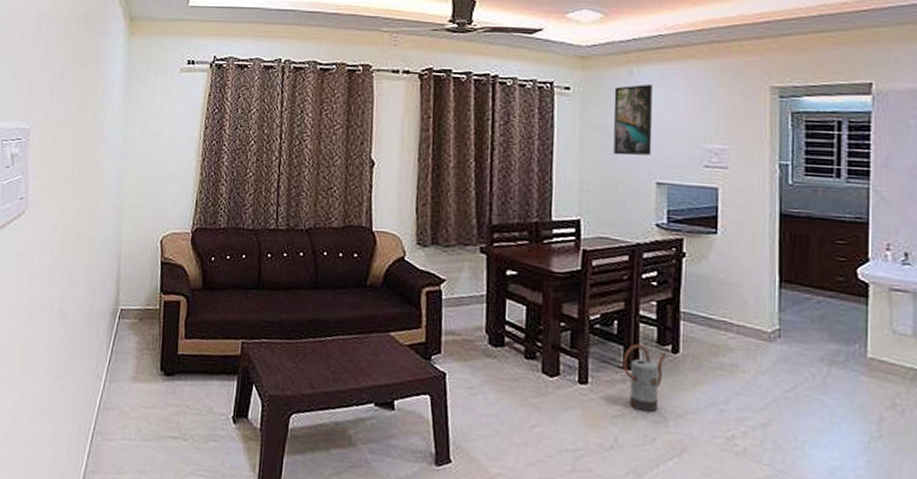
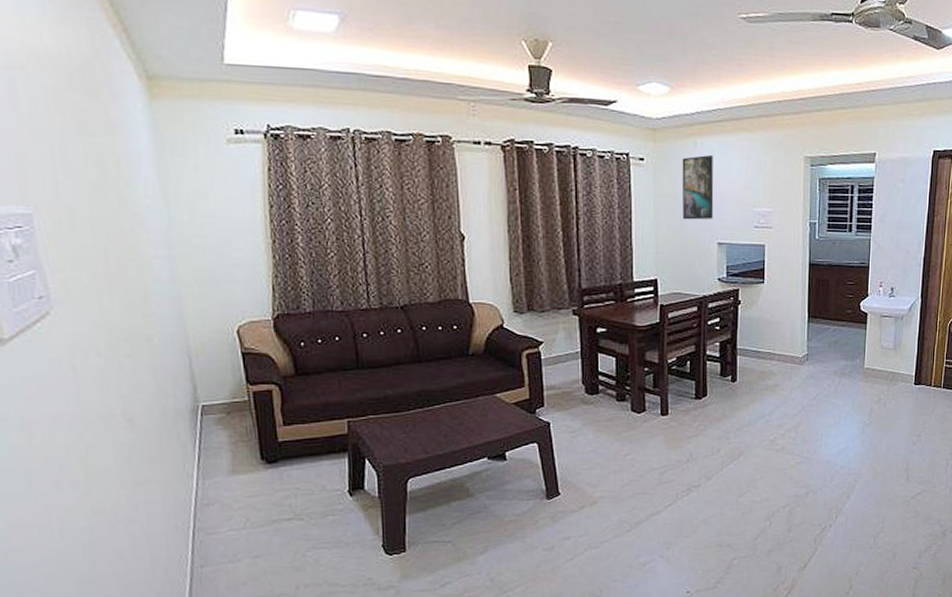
watering can: present [622,343,666,413] -> none [694,377,727,431]

